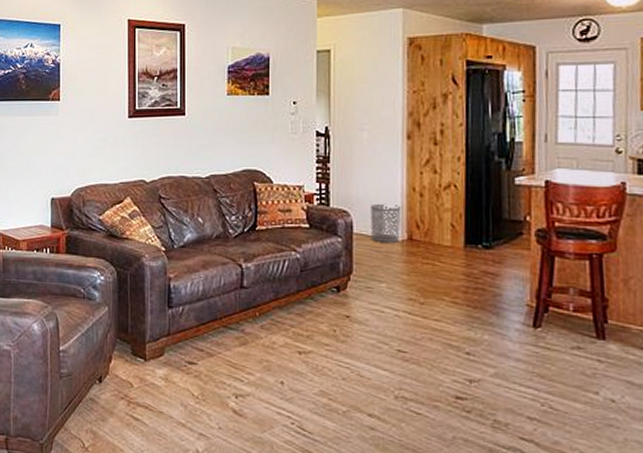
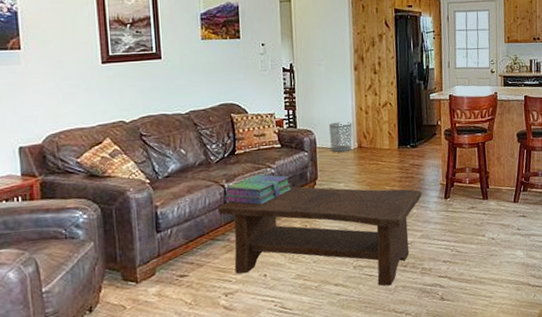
coffee table: none [233,279,497,434] -> present [217,186,422,286]
stack of books: none [241,257,319,295] -> present [225,174,292,205]

